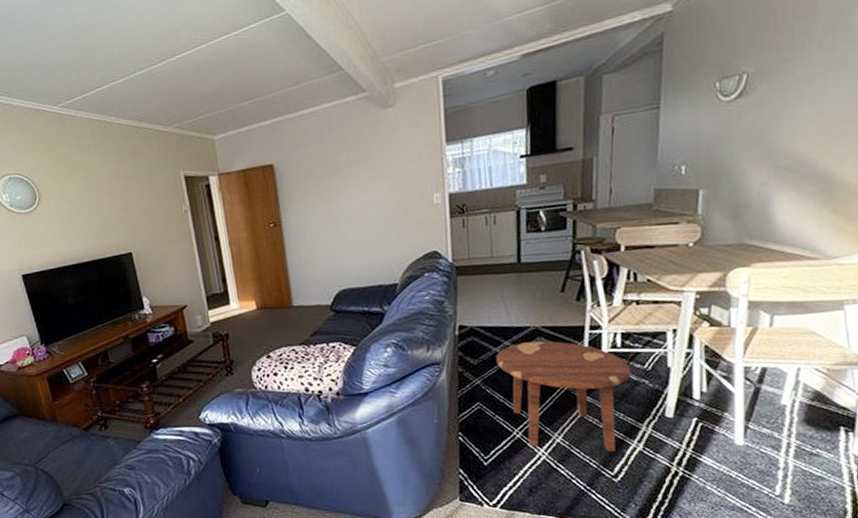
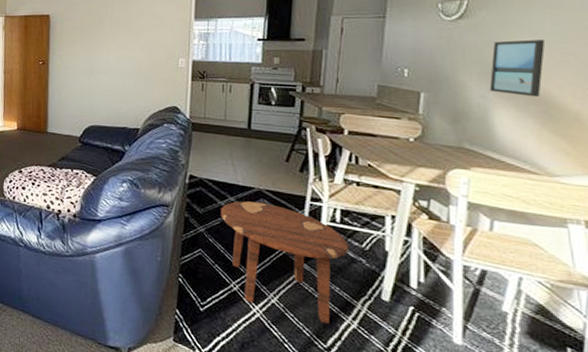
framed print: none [770,108,828,177] -> present [489,39,546,98]

